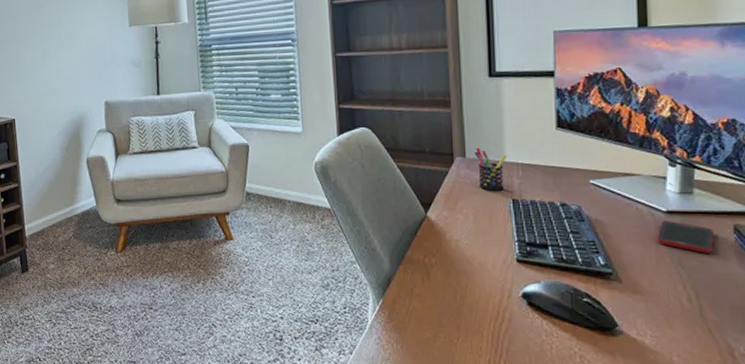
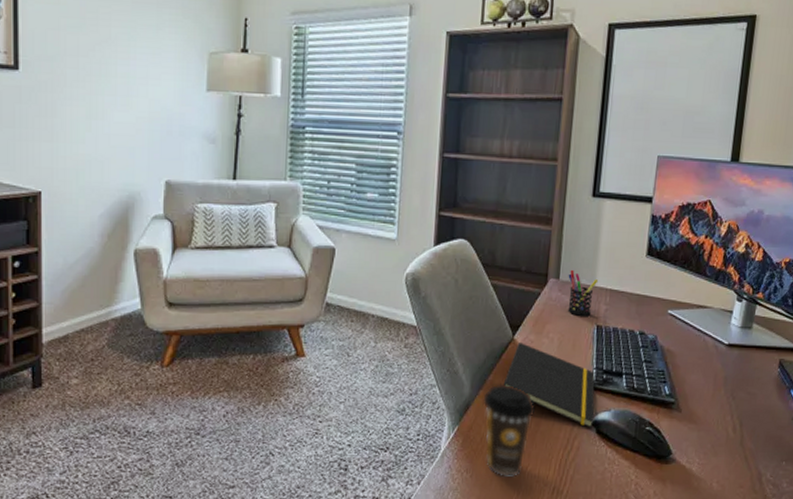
coffee cup: none [403,259,459,348] -> present [483,384,535,476]
notepad: none [422,219,523,300] -> present [503,343,595,428]
cell phone: present [656,220,714,253] -> none [716,352,763,385]

